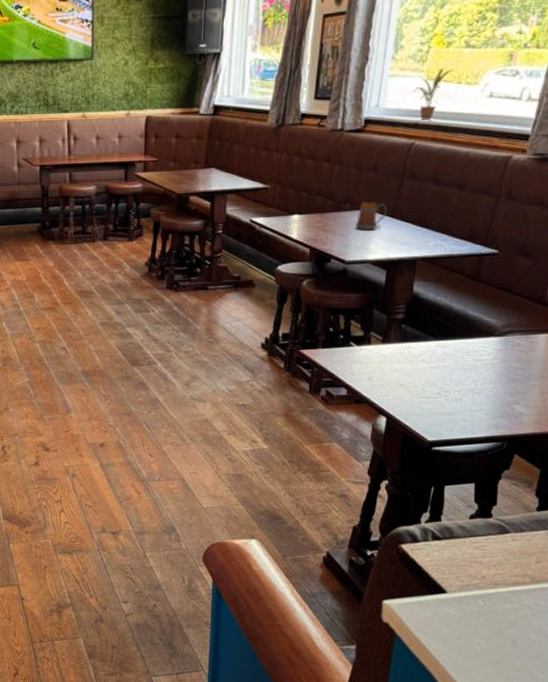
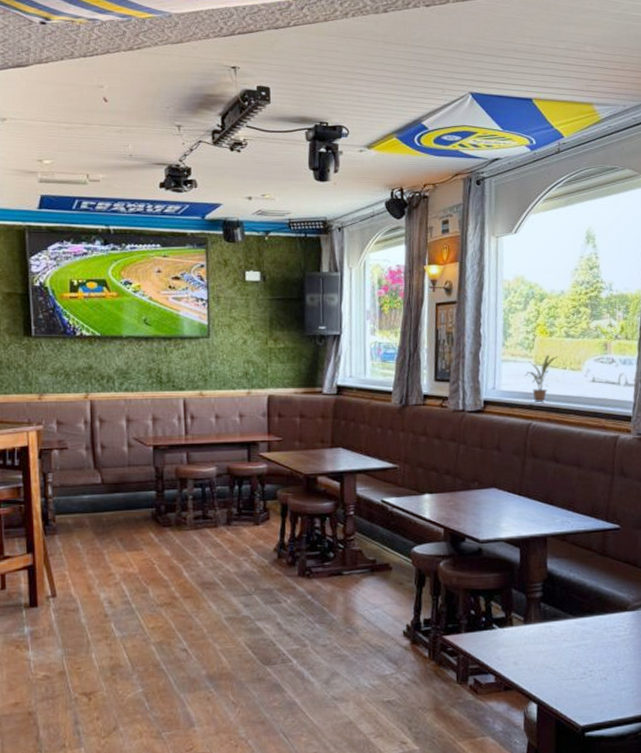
beer mug: present [355,202,388,231] -> none [485,480,515,509]

